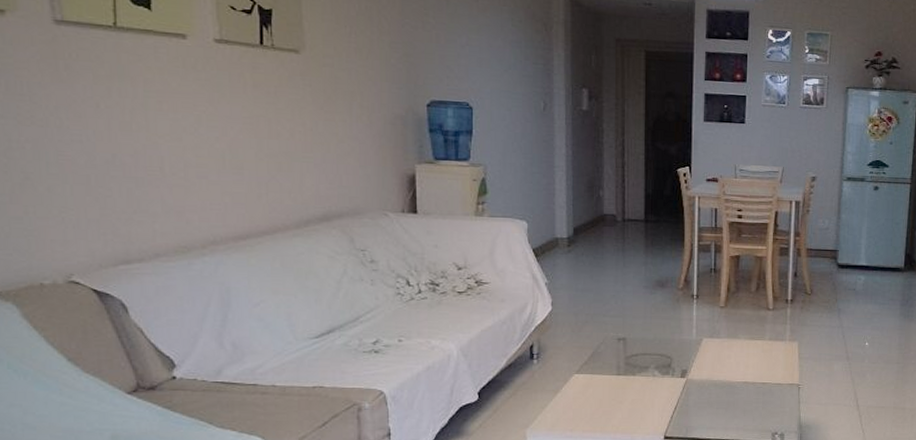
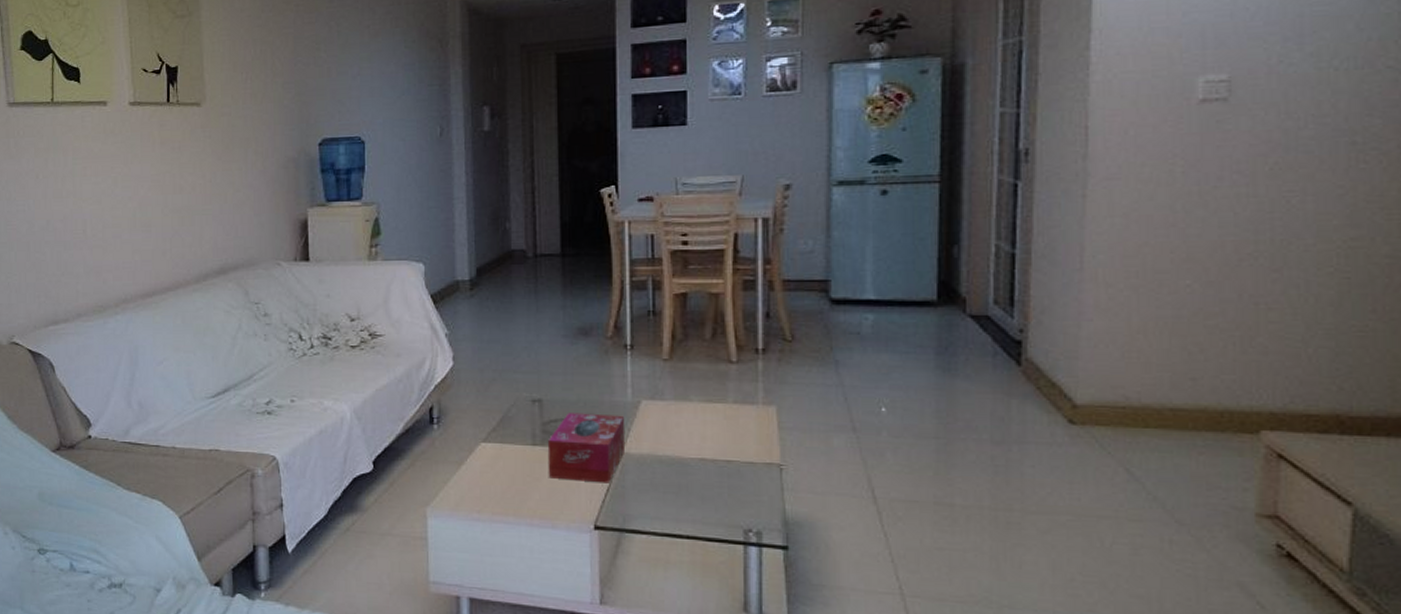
tissue box: none [629,349,689,403] -> present [547,413,624,483]

